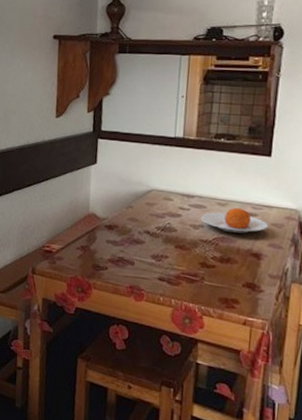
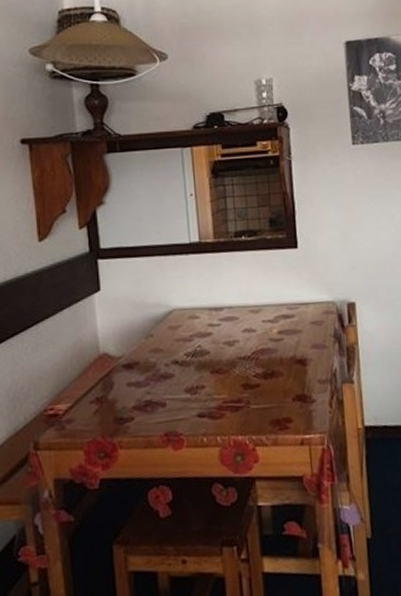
plate: present [201,207,269,234] -> none [234,311,309,342]

